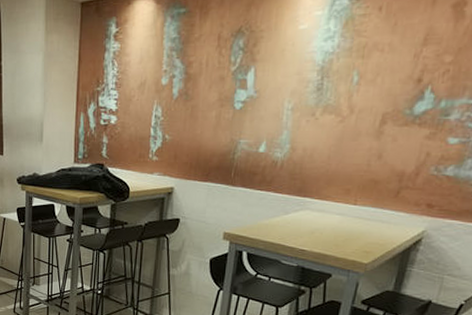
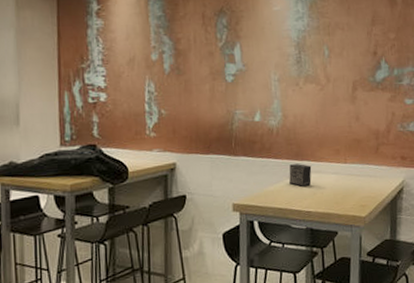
small box: none [287,200,314,224] -> present [289,164,312,187]

